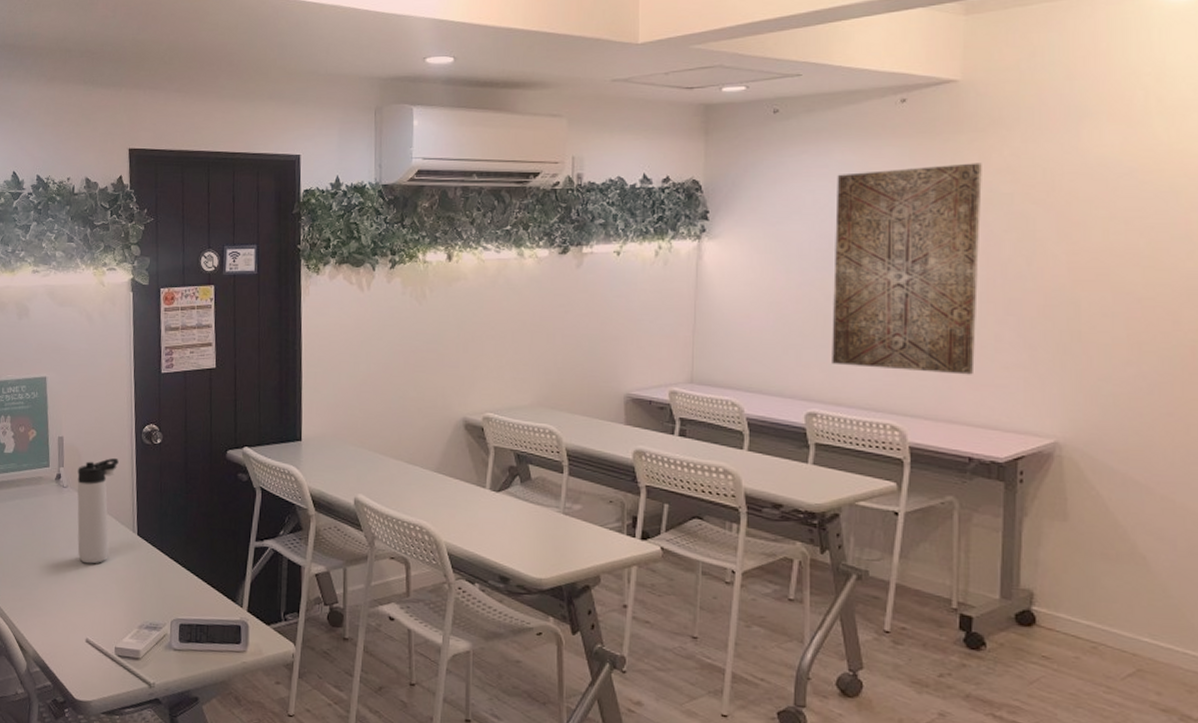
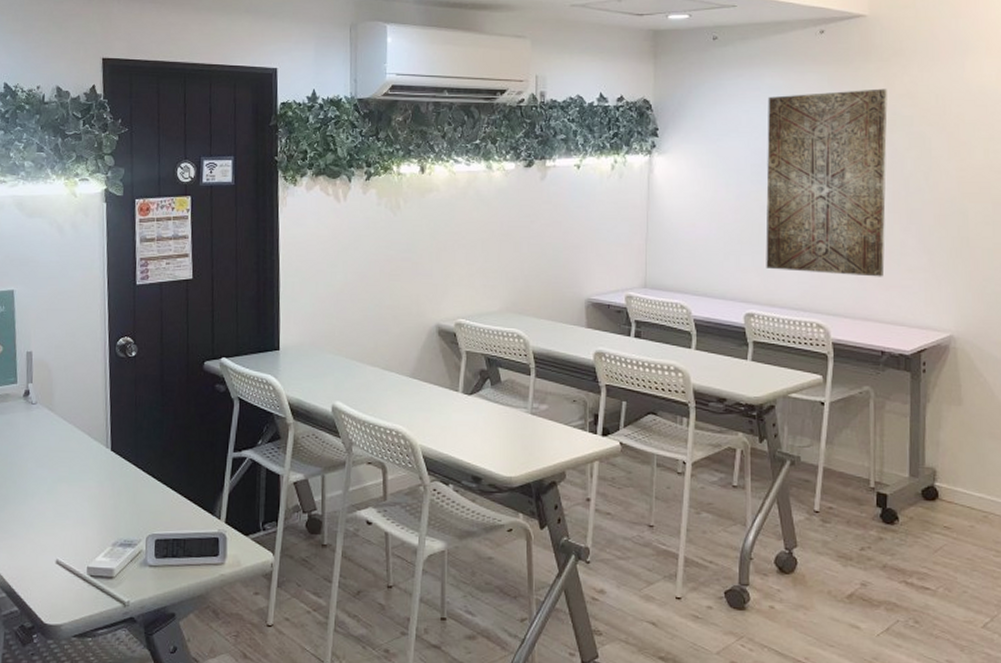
thermos bottle: present [77,458,119,564] -> none [47,373,92,482]

